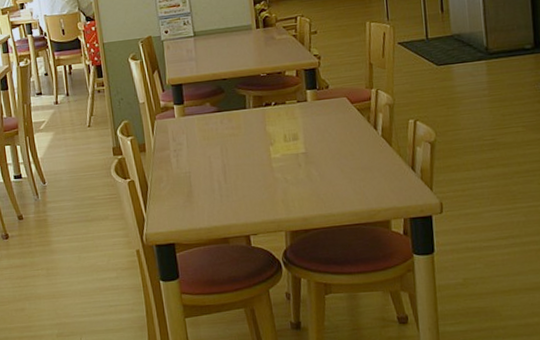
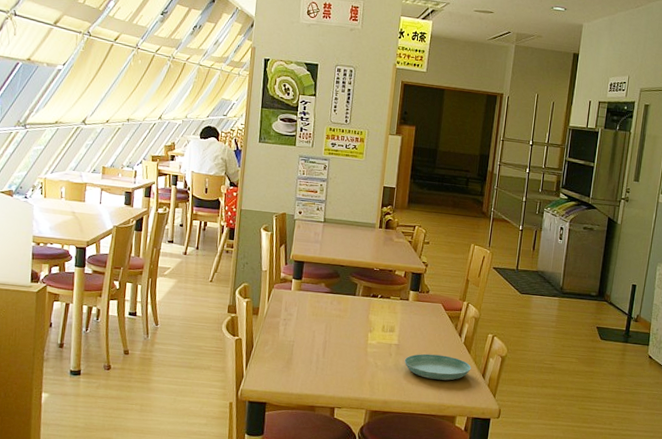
saucer: none [316,154,397,184] -> present [404,353,471,381]

